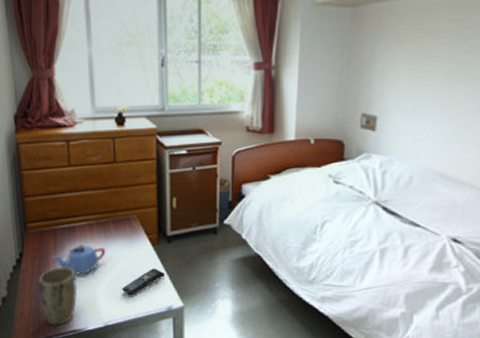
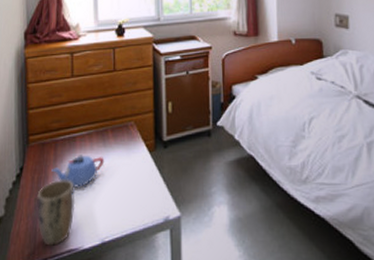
remote control: present [122,269,166,296] -> none [119,176,162,208]

